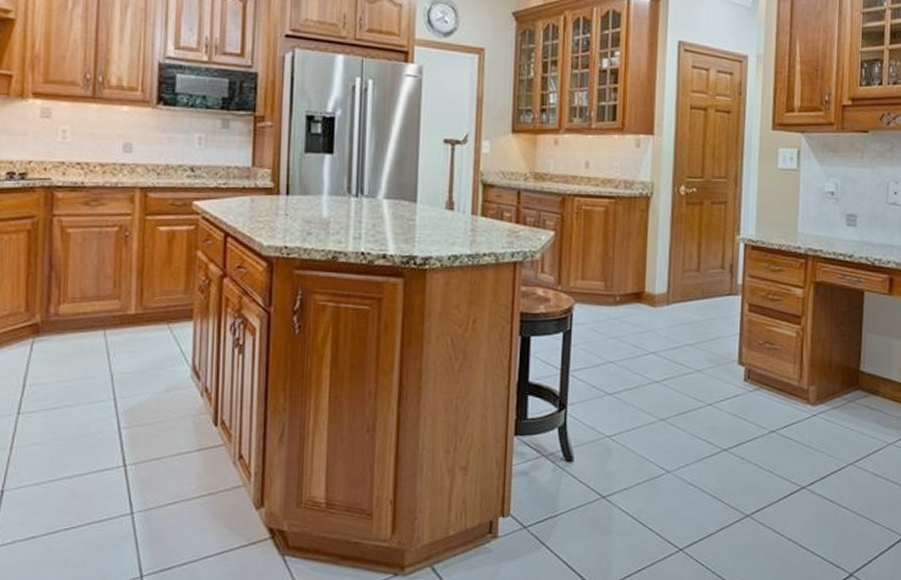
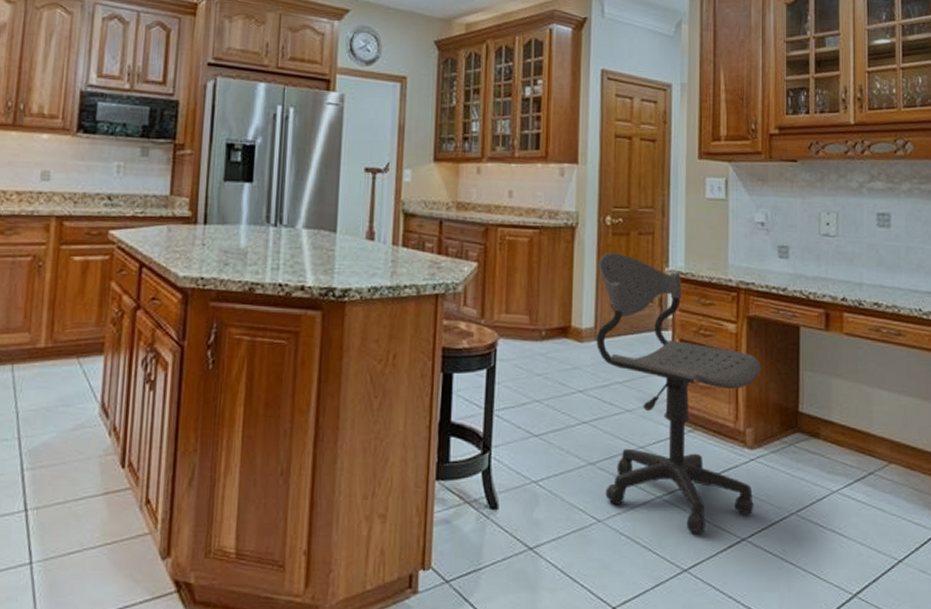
office chair: none [669,221,826,482] -> present [596,252,761,533]

